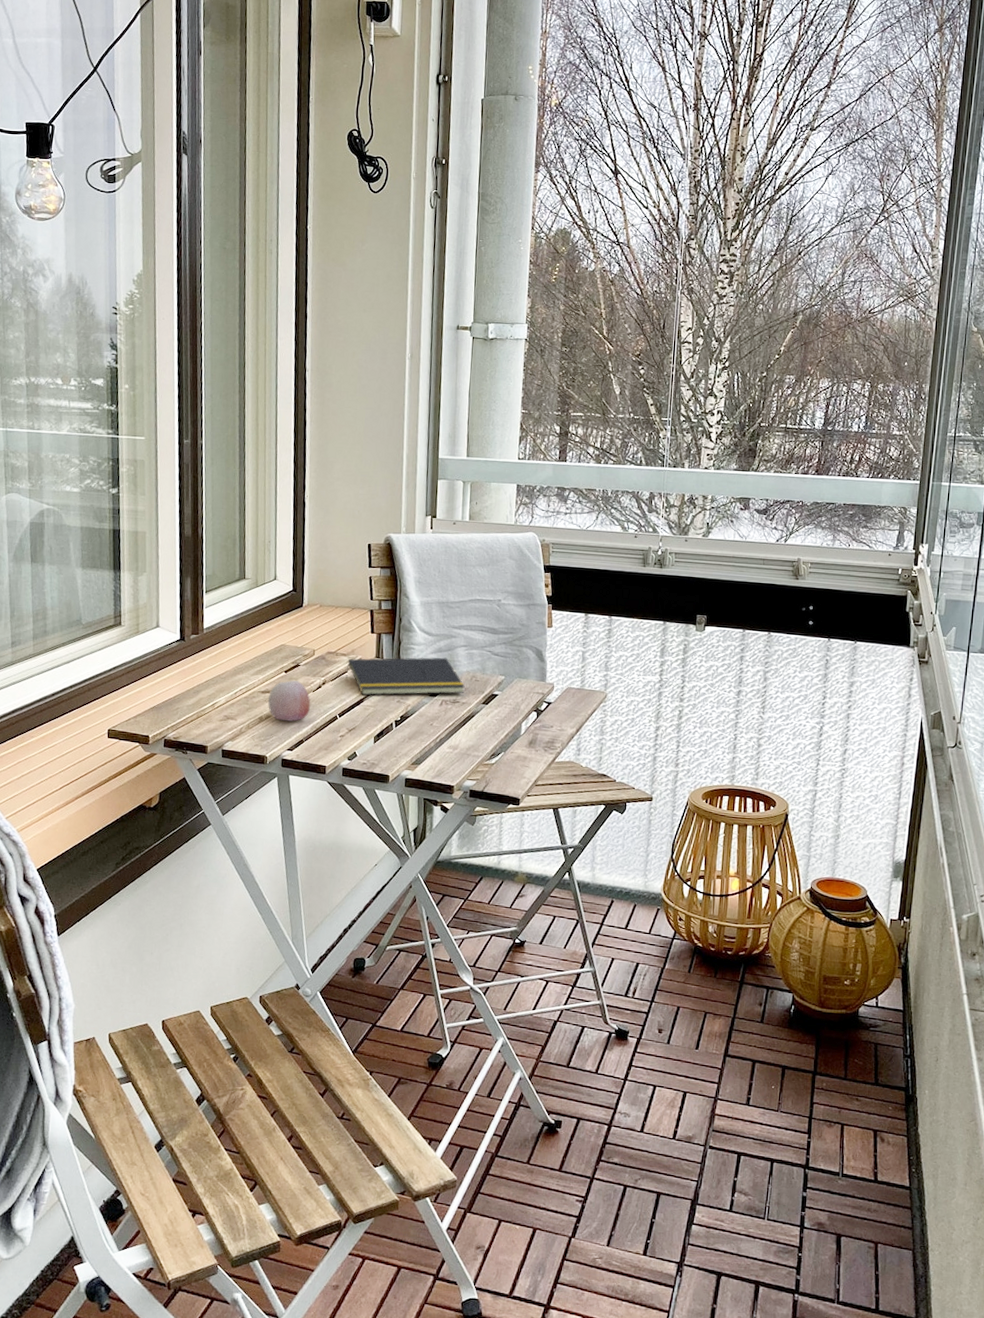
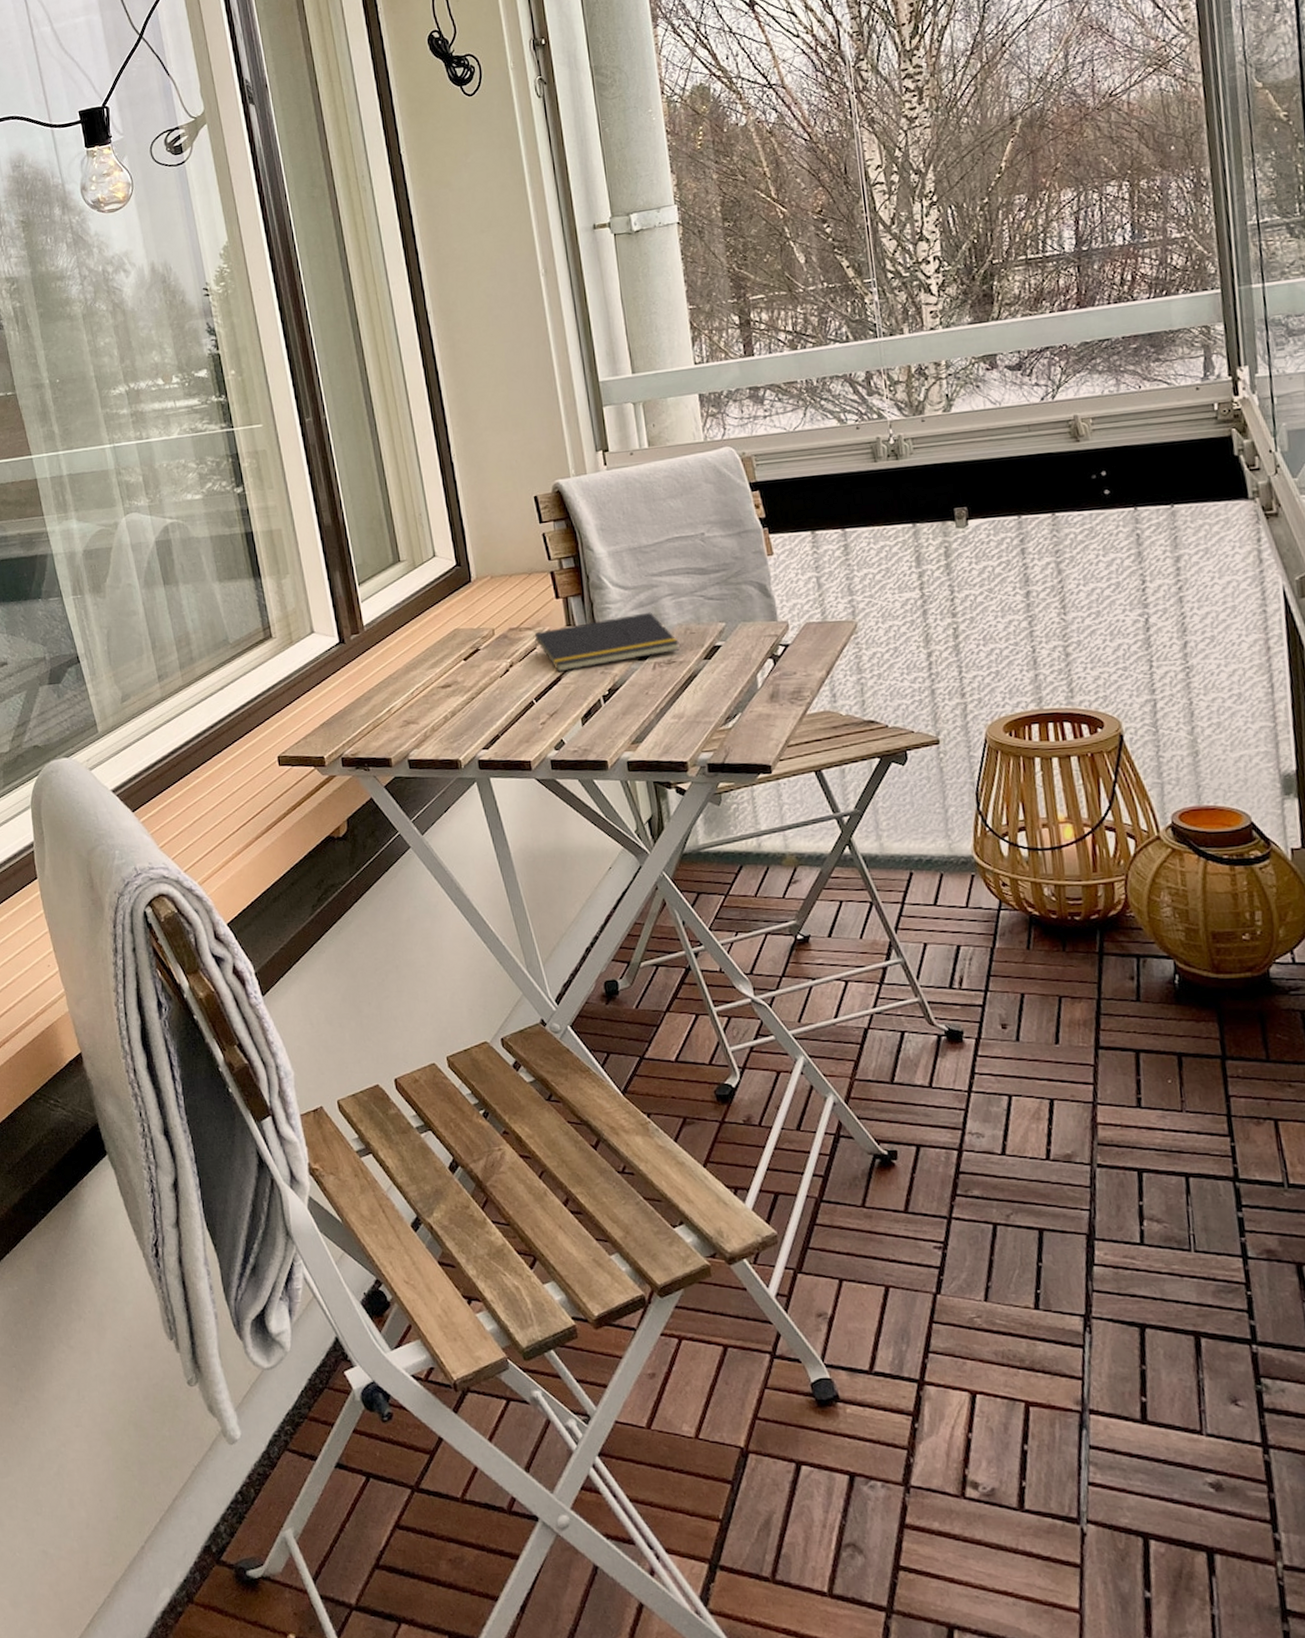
apple: present [268,680,311,722] -> none [450,668,501,717]

